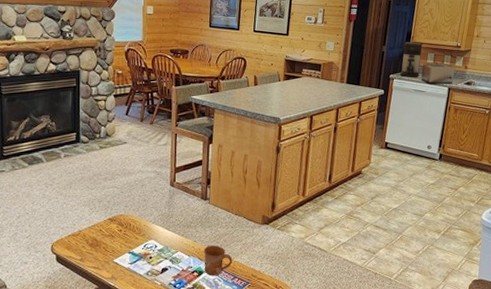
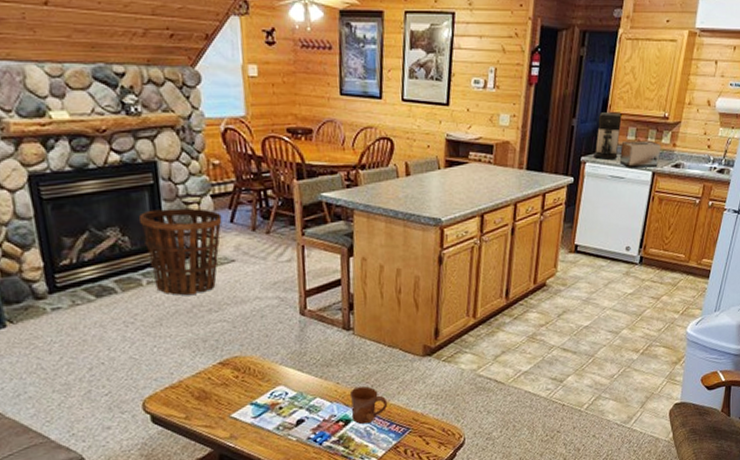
basket: none [64,103,120,167] -> present [139,208,223,296]

